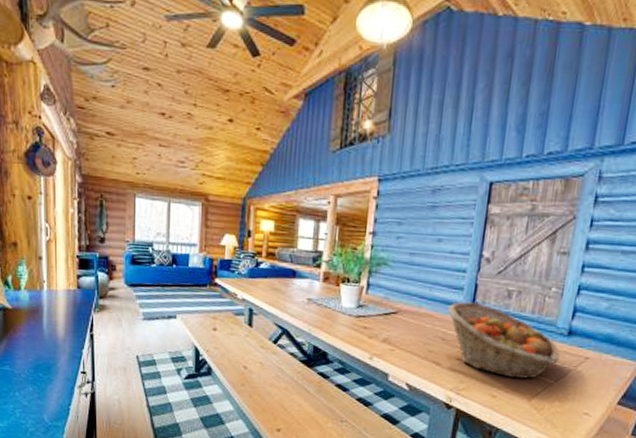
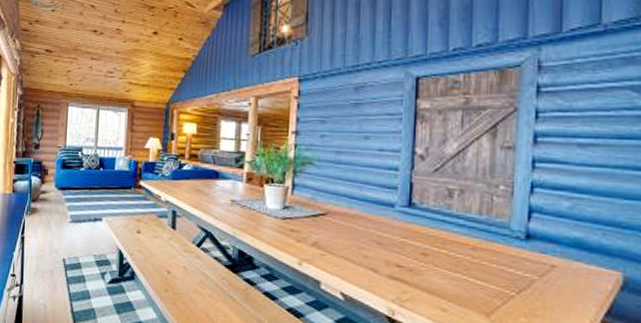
fruit basket: present [448,302,560,379] -> none [382,202,519,290]

